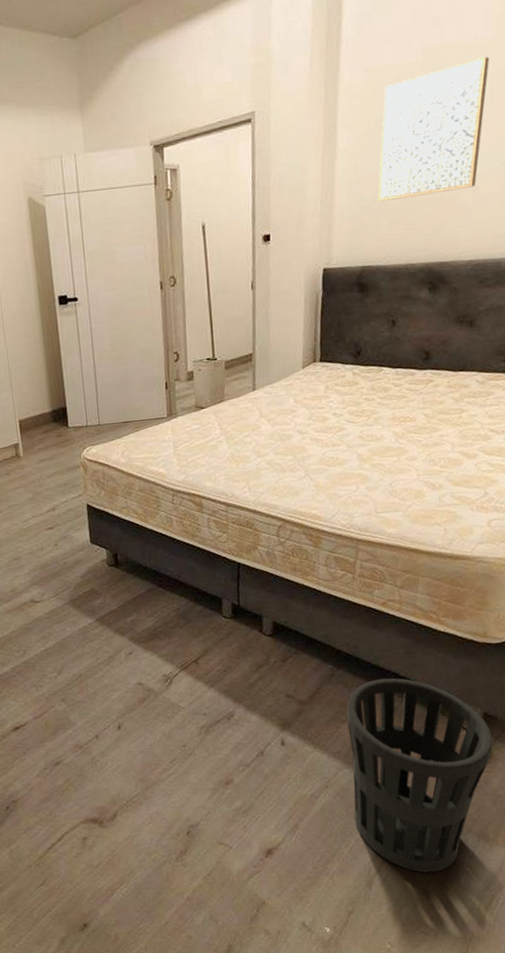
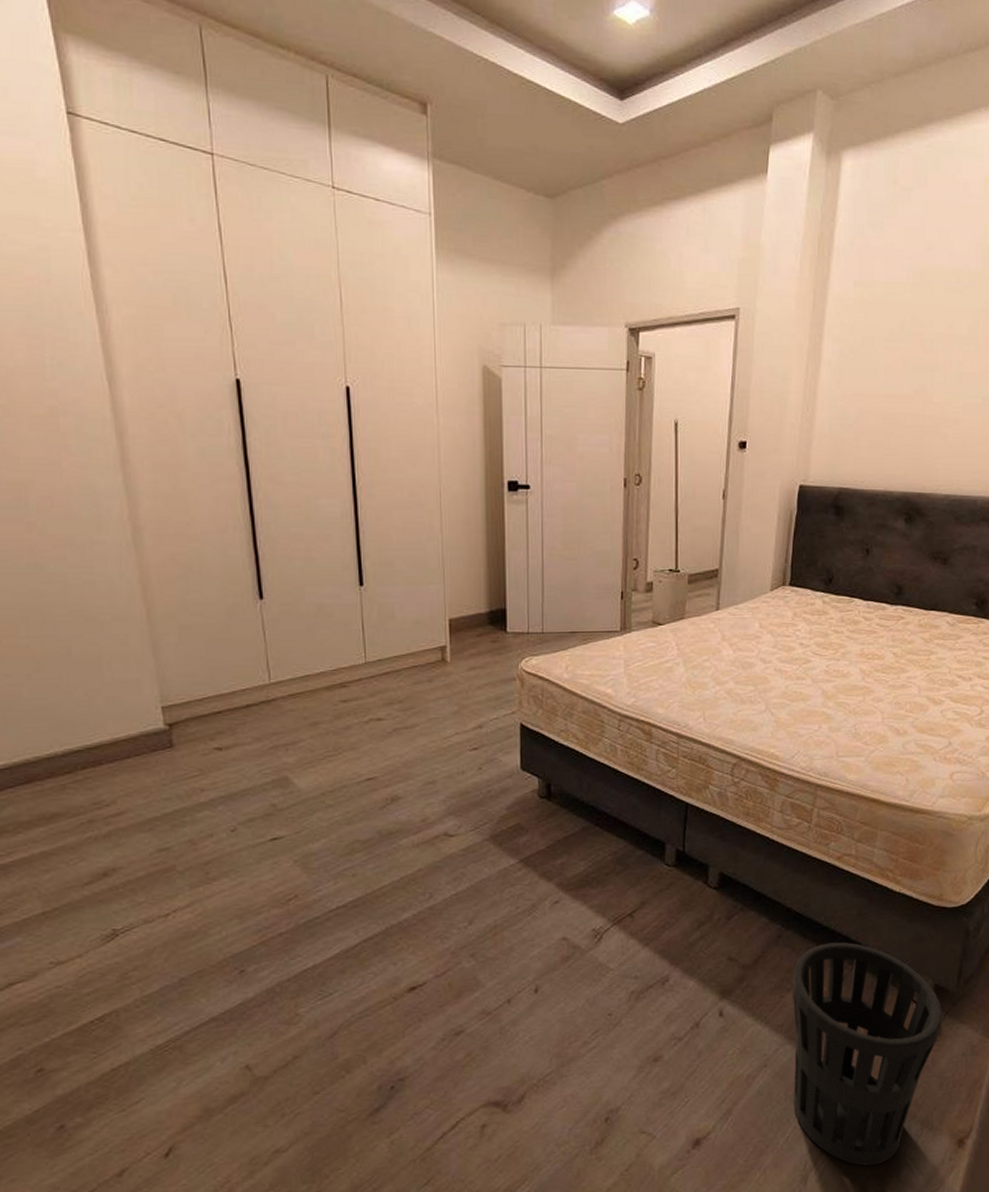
wall art: present [378,56,489,201] -> none [860,287,976,422]

